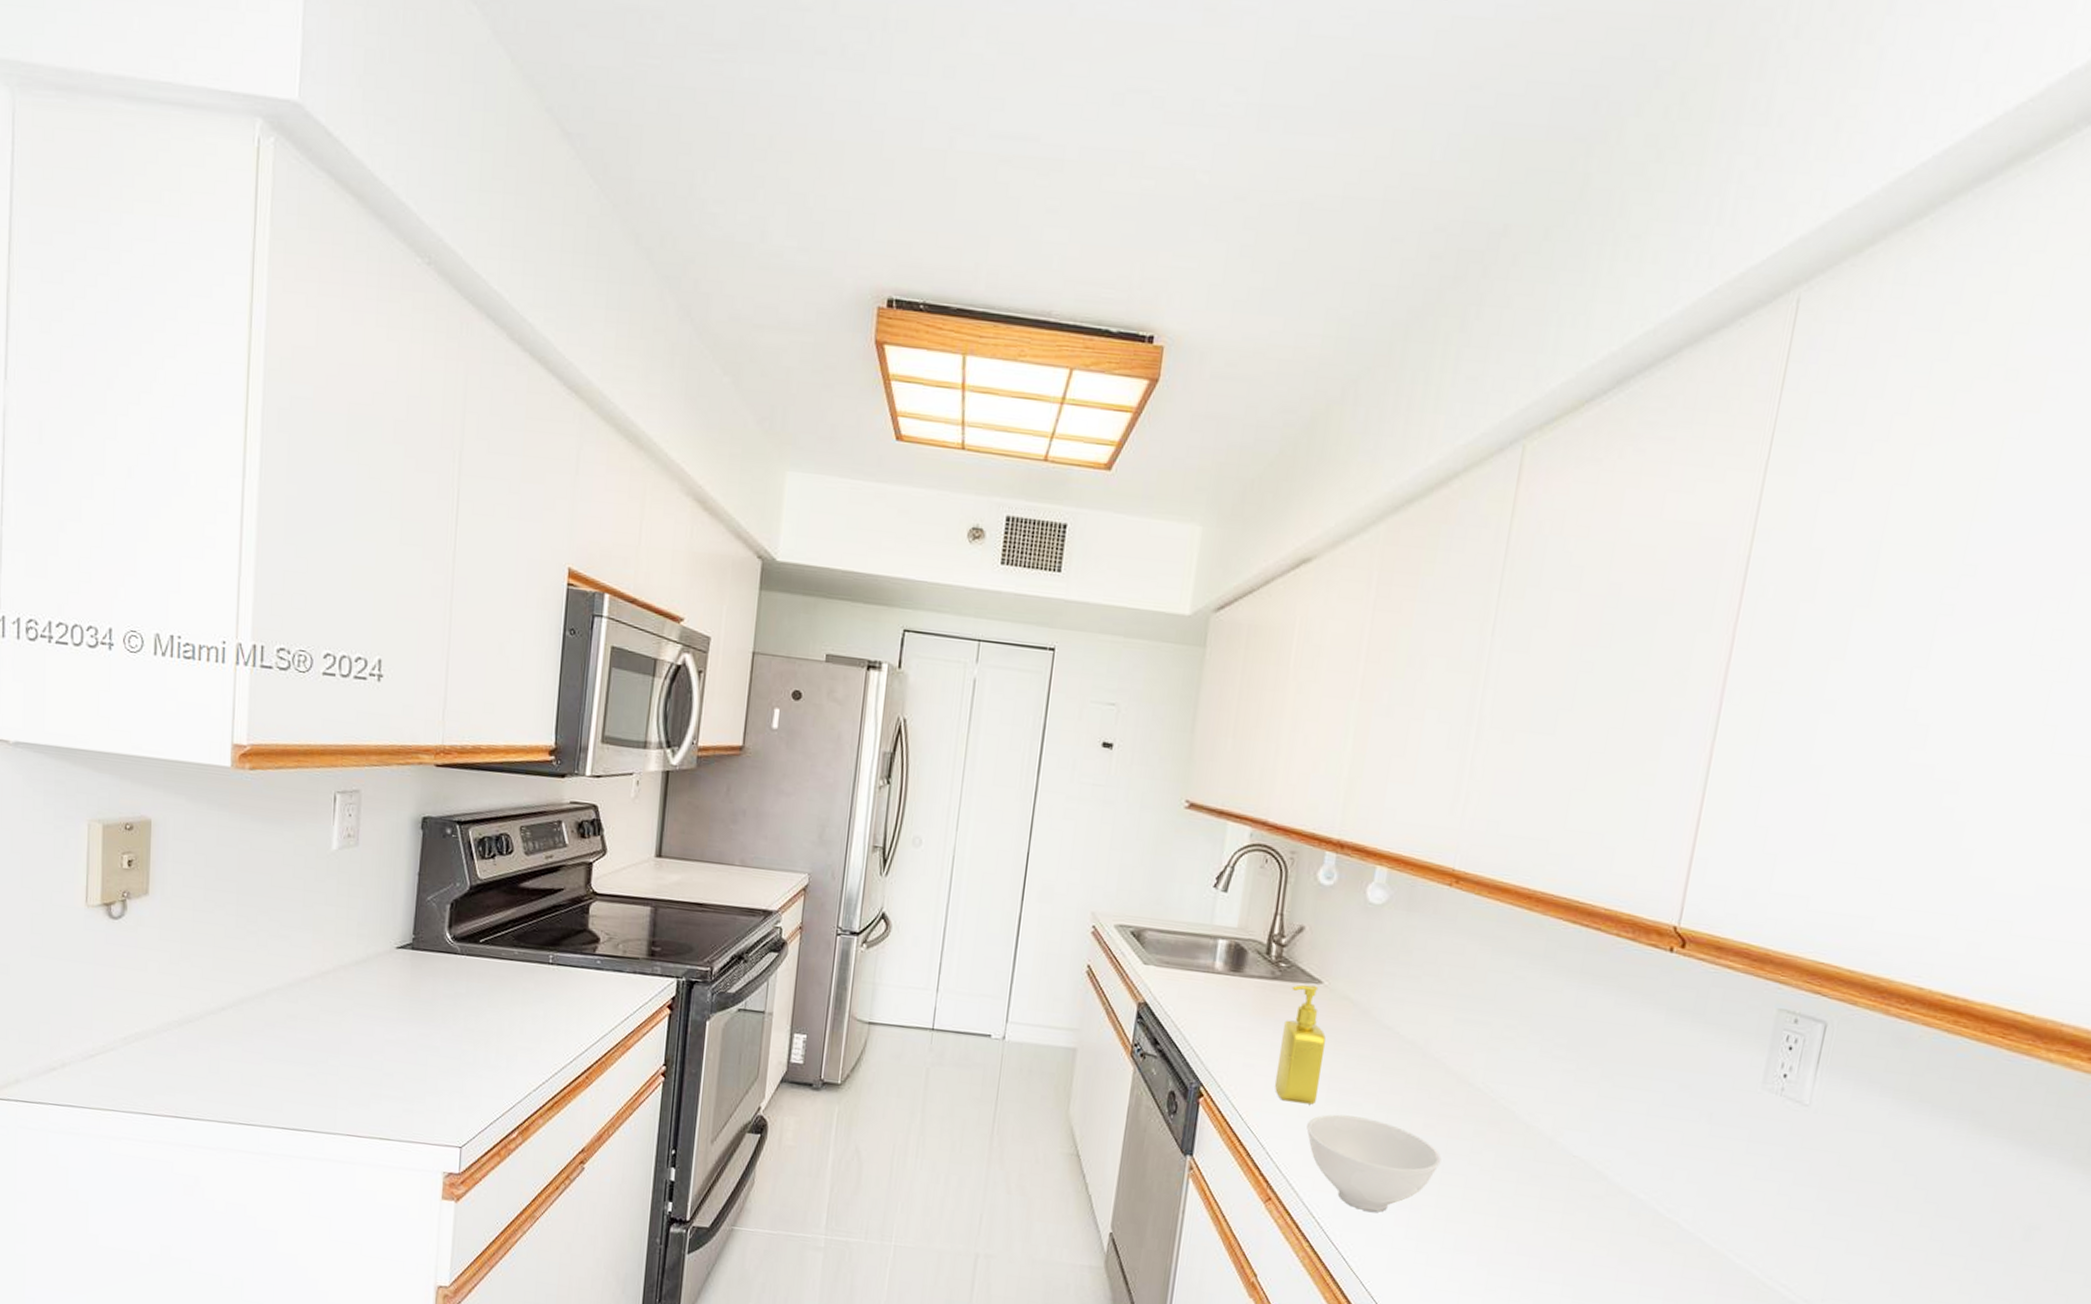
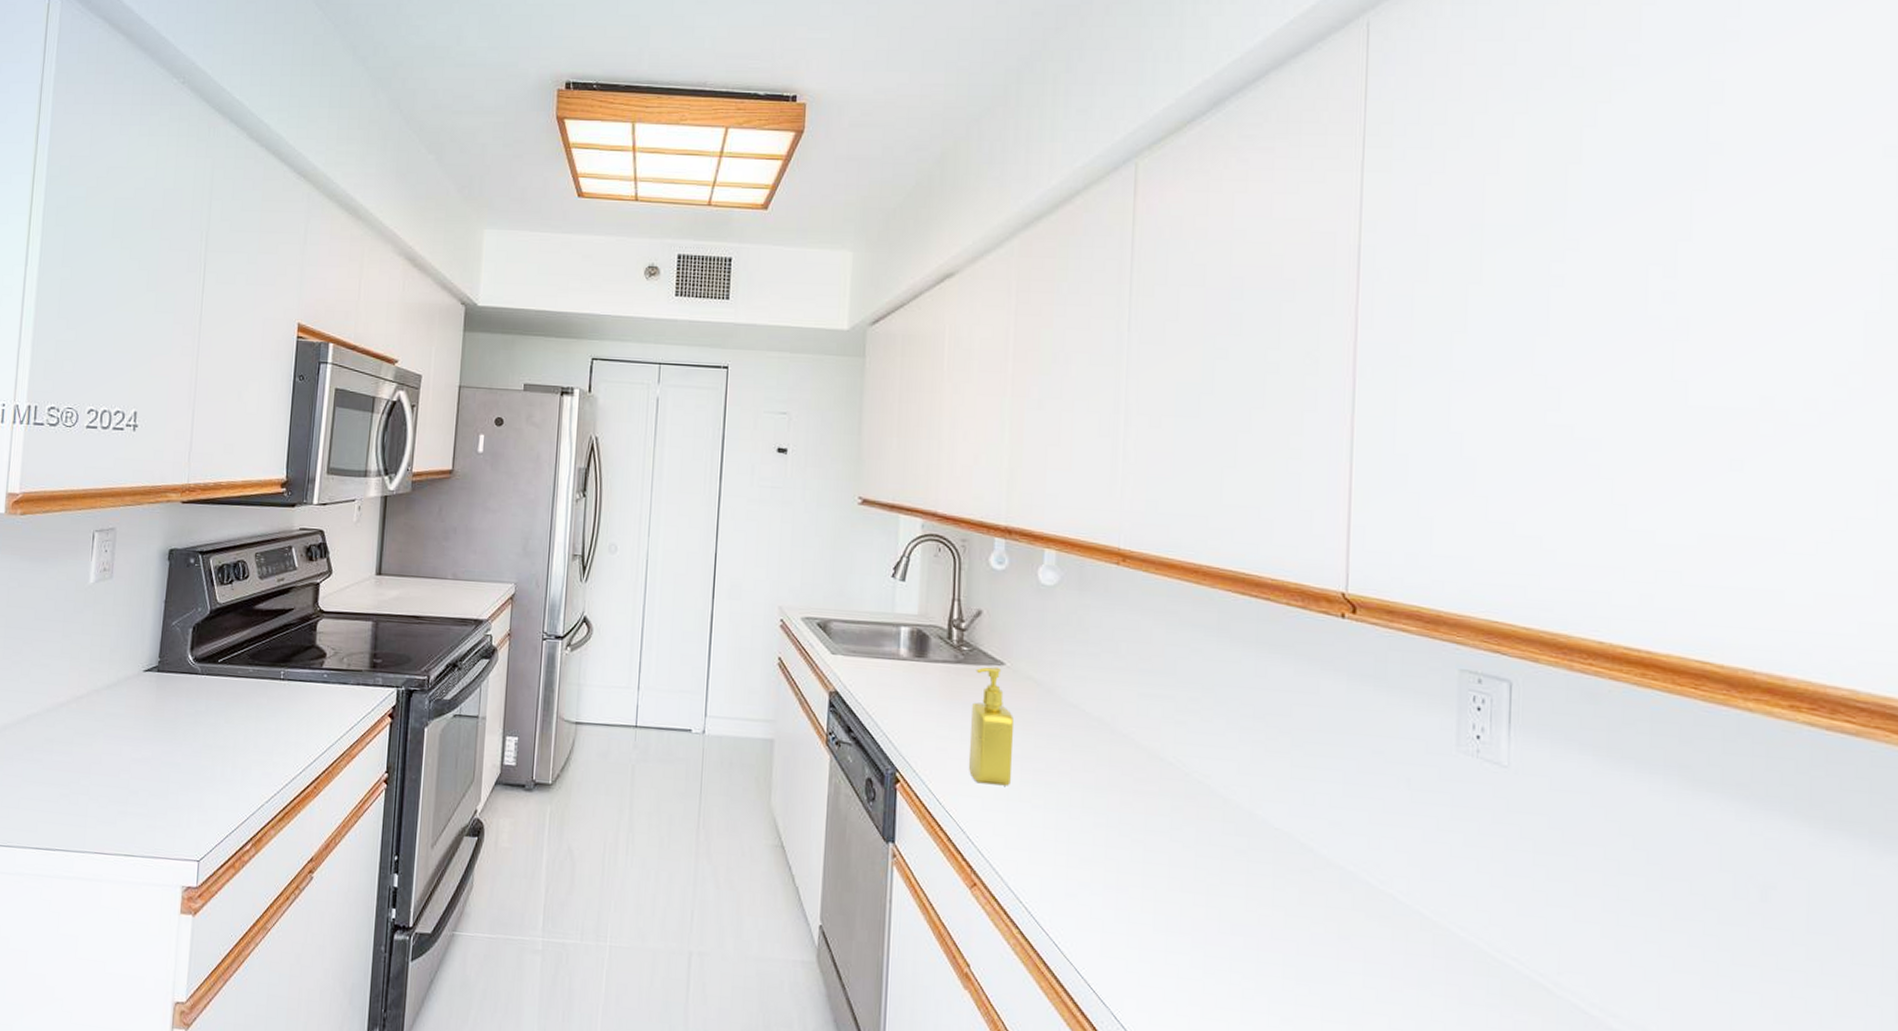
bowl: present [1306,1114,1442,1213] -> none [1004,795,1142,895]

